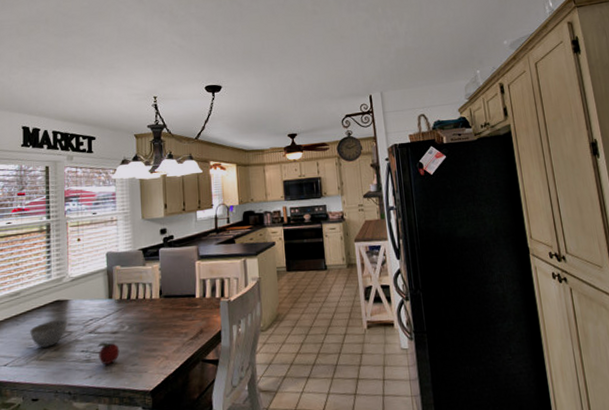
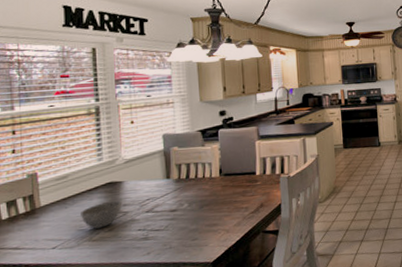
fruit: present [97,342,120,365] -> none [155,220,179,241]

